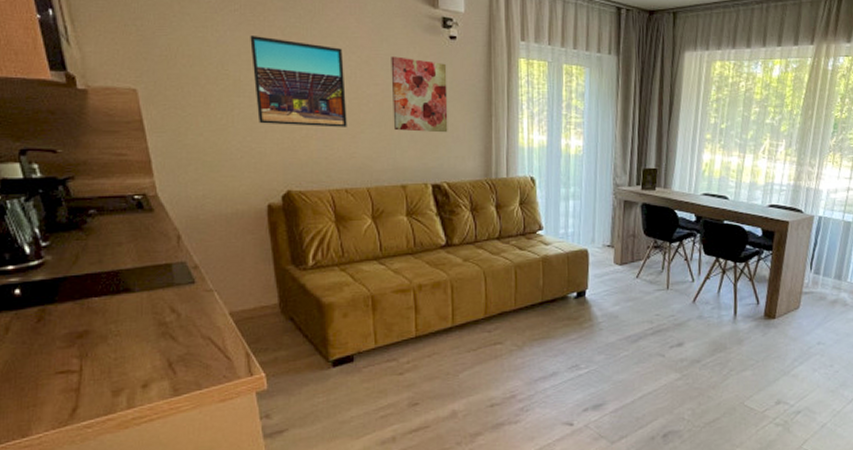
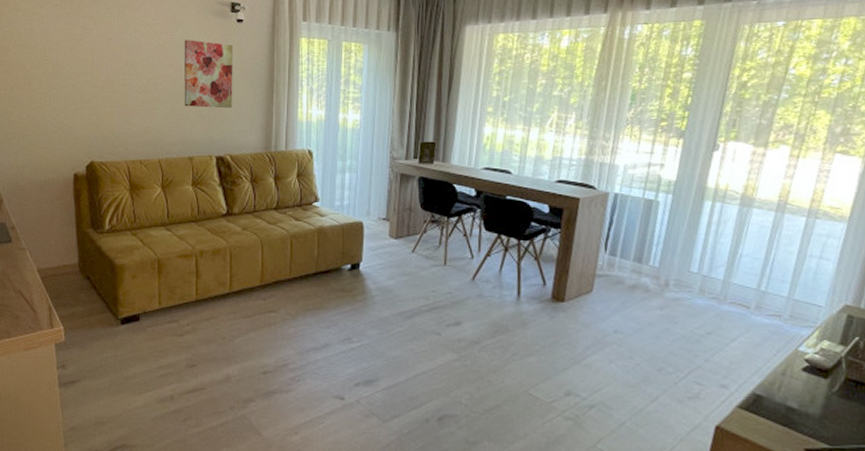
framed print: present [250,35,347,127] -> none [67,25,145,105]

